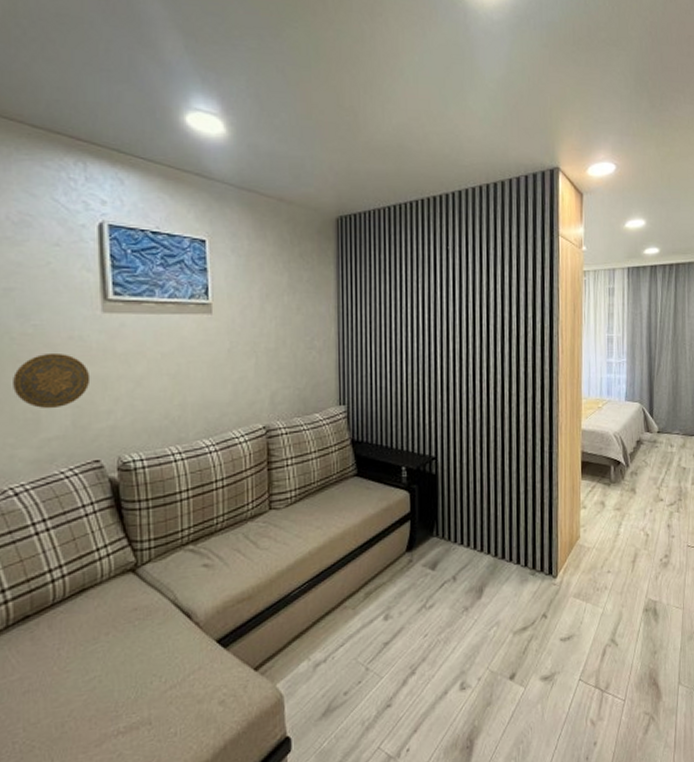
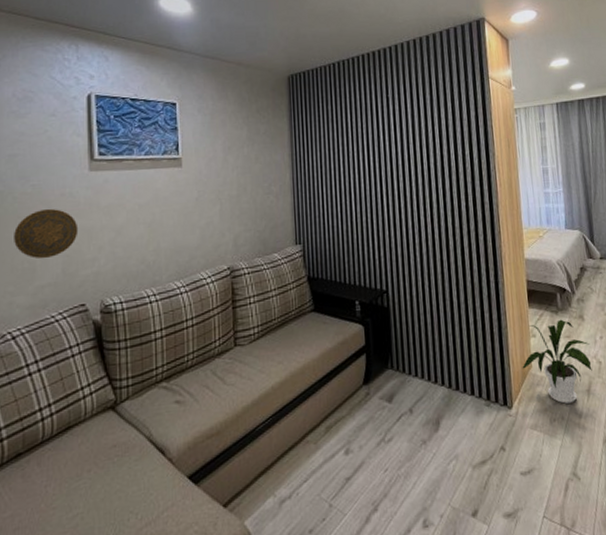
house plant: none [570,492,640,574] -> present [522,319,592,404]

